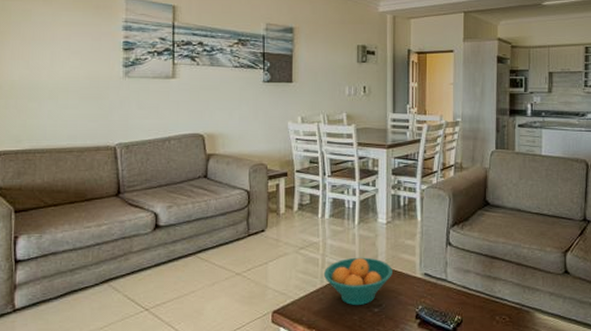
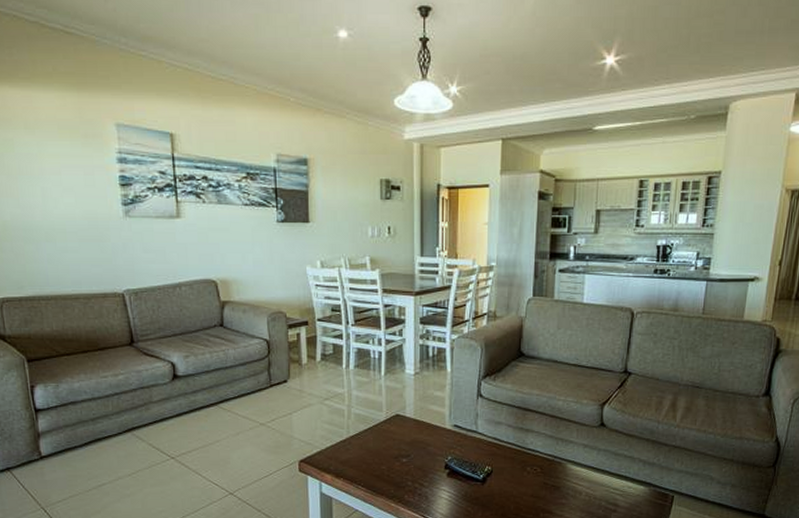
fruit bowl: present [323,257,392,306] -> none [349,408,421,456]

